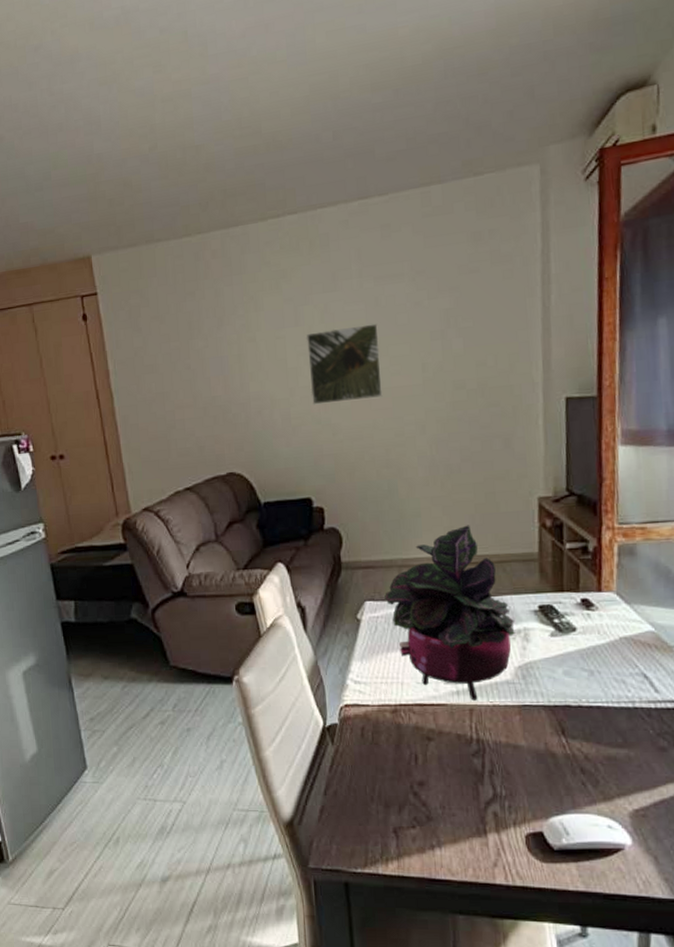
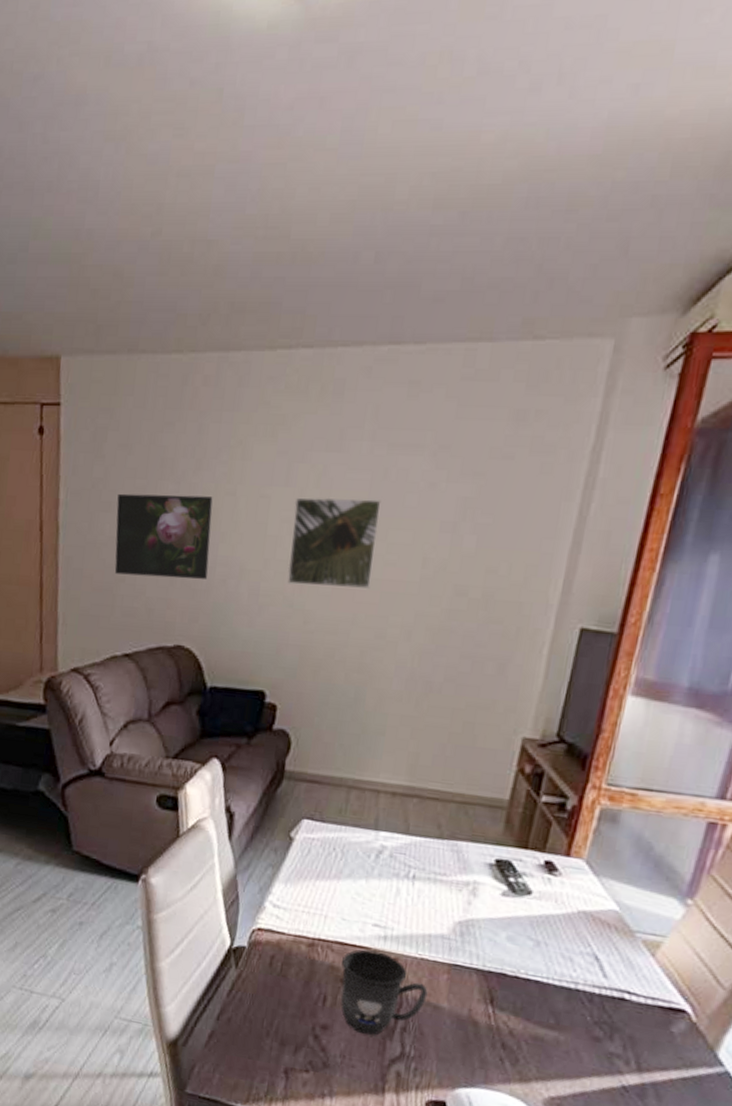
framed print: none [157,345,245,423] -> present [114,493,213,580]
potted plant: present [384,525,515,701] -> none [325,754,465,950]
mug: none [424,706,506,784] -> present [341,949,428,1036]

